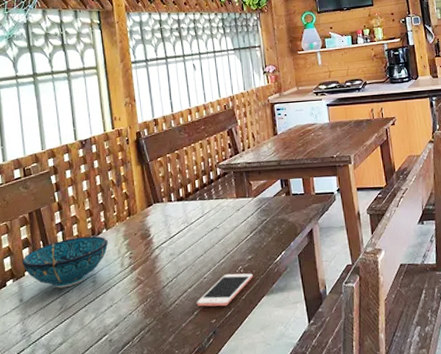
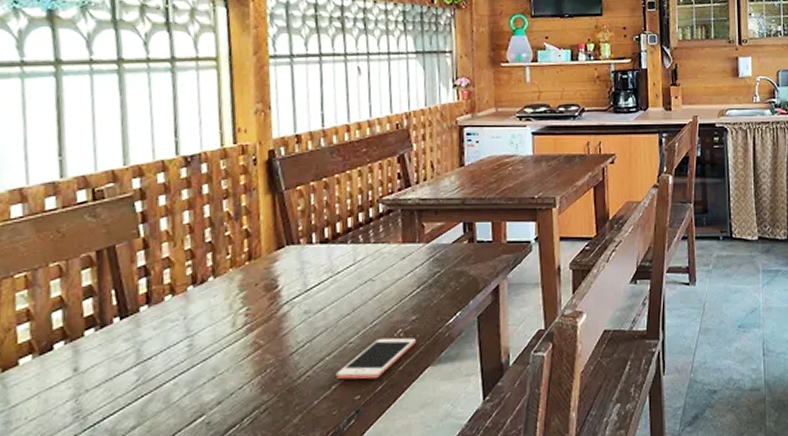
decorative bowl: present [22,235,108,288] -> none [81,284,215,354]

